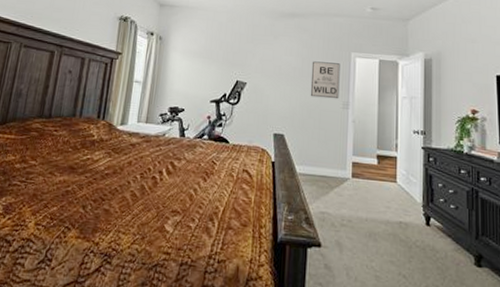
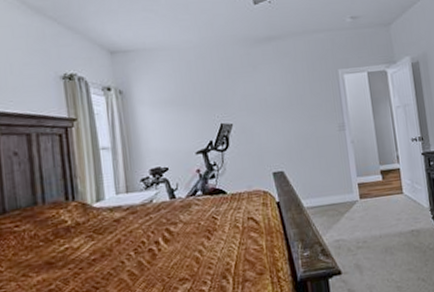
wall art: present [310,61,340,99] -> none [299,84,334,126]

